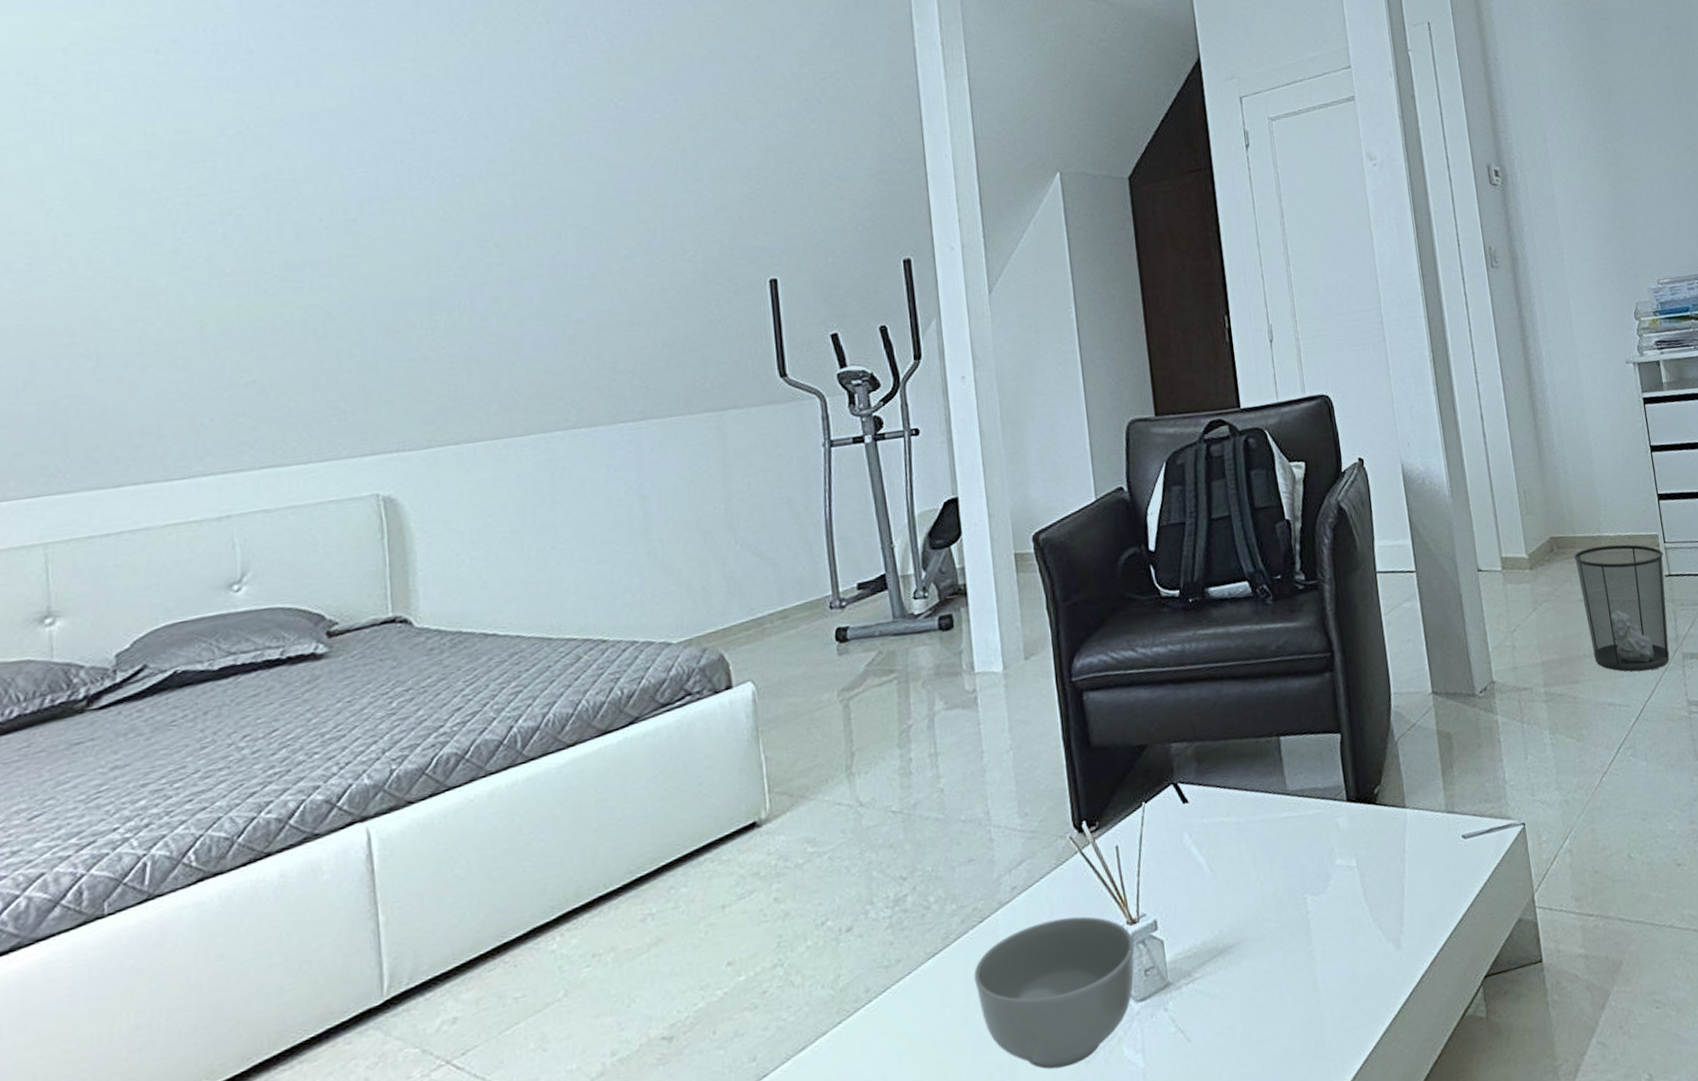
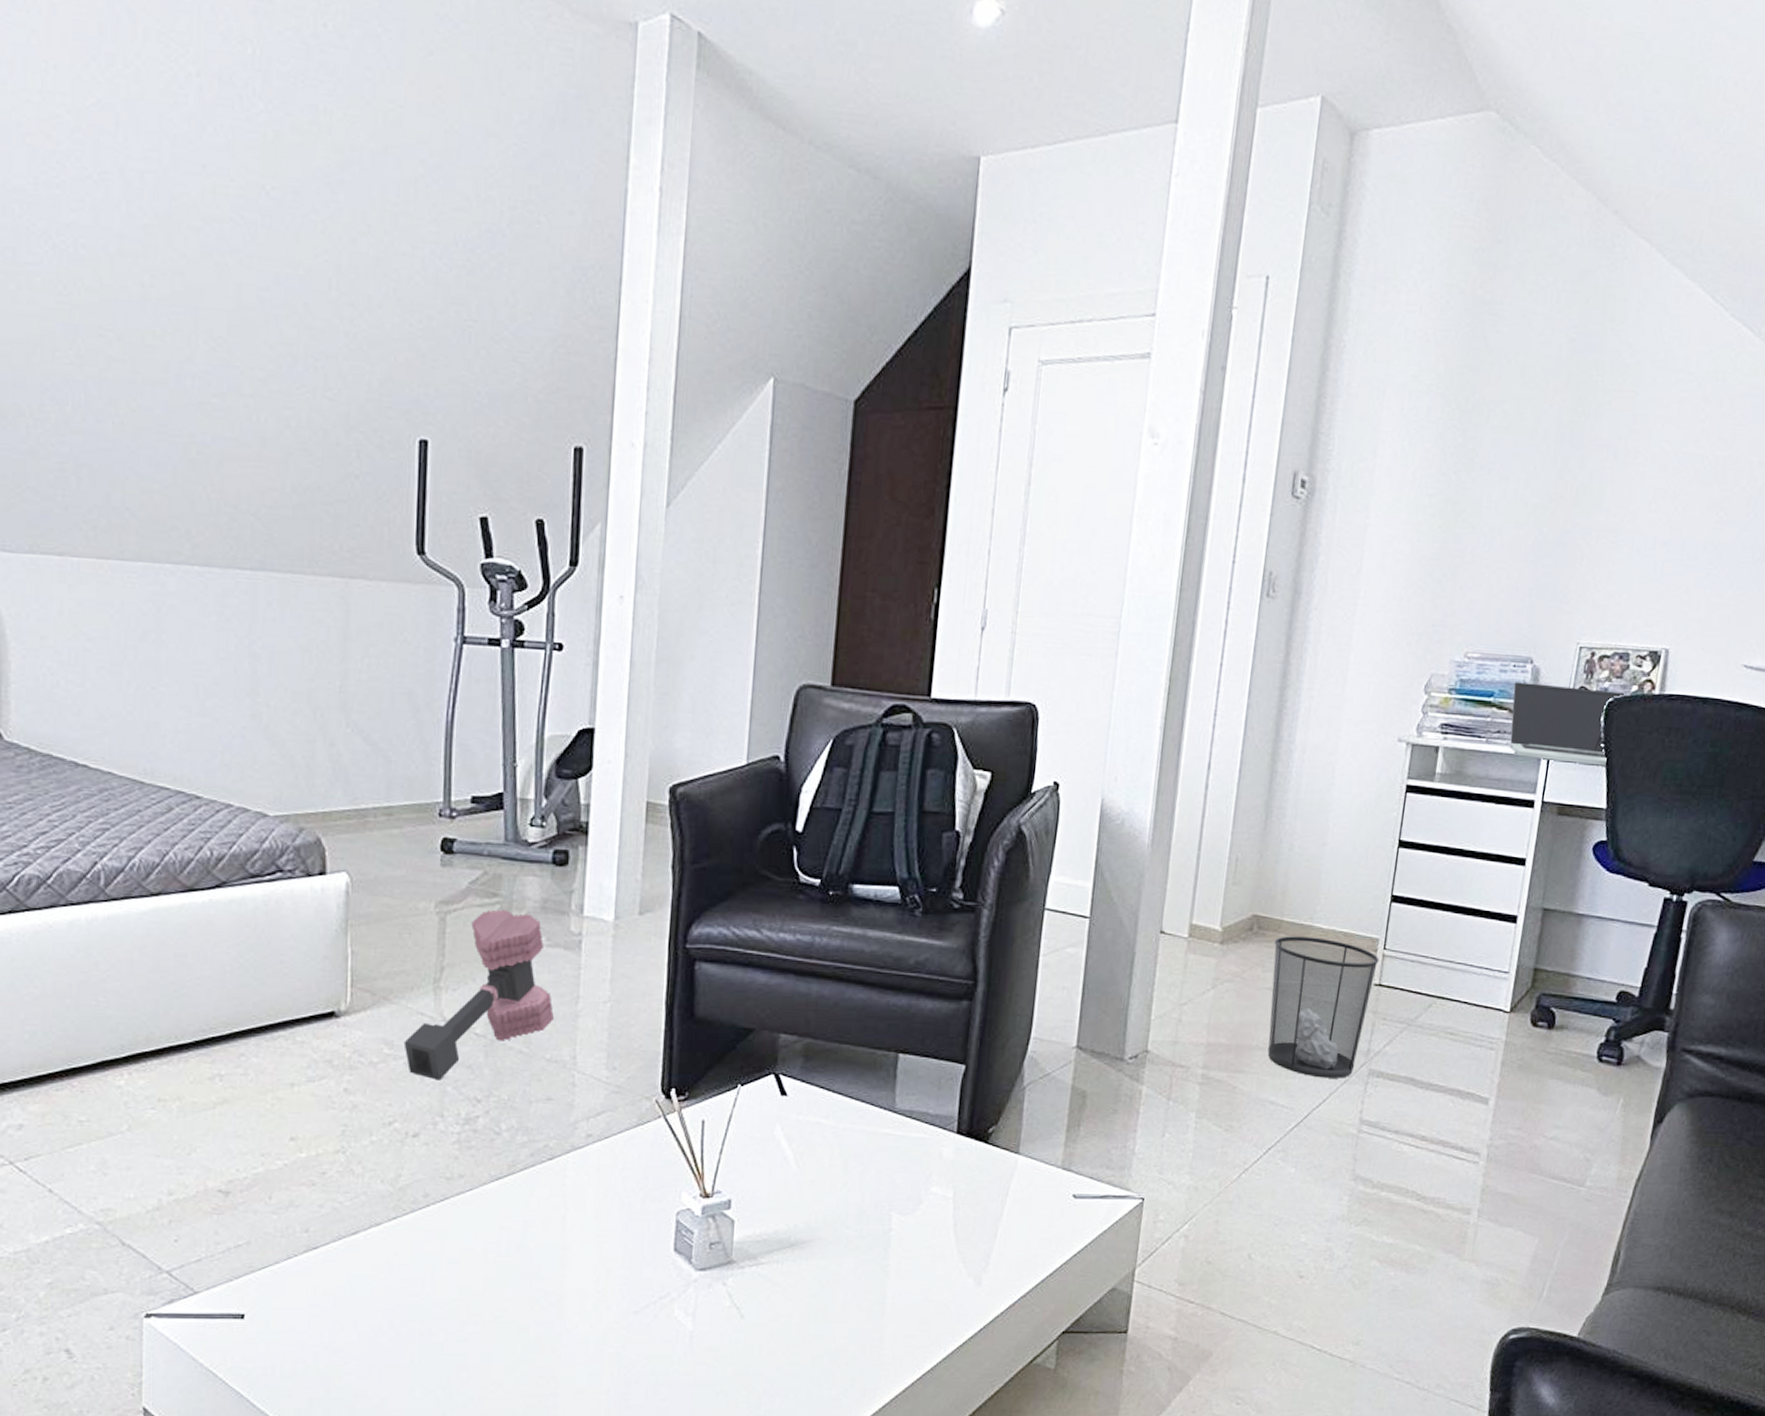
dumbbells: none [825,682,964,868] -> present [403,909,555,1081]
bowl: present [974,916,1135,1070] -> none [535,1174,704,1312]

